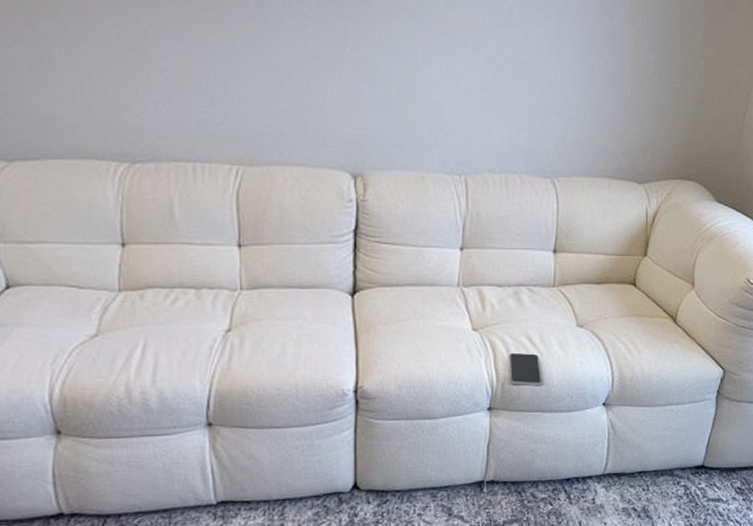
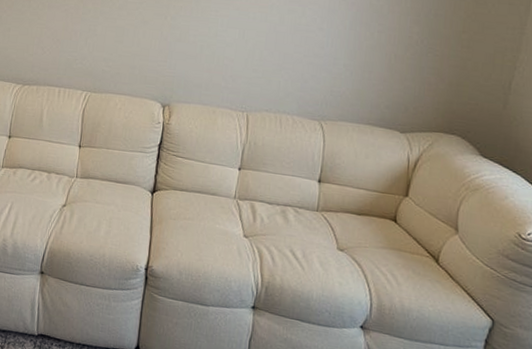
mobile phone: present [509,353,542,387] -> none [272,263,303,297]

